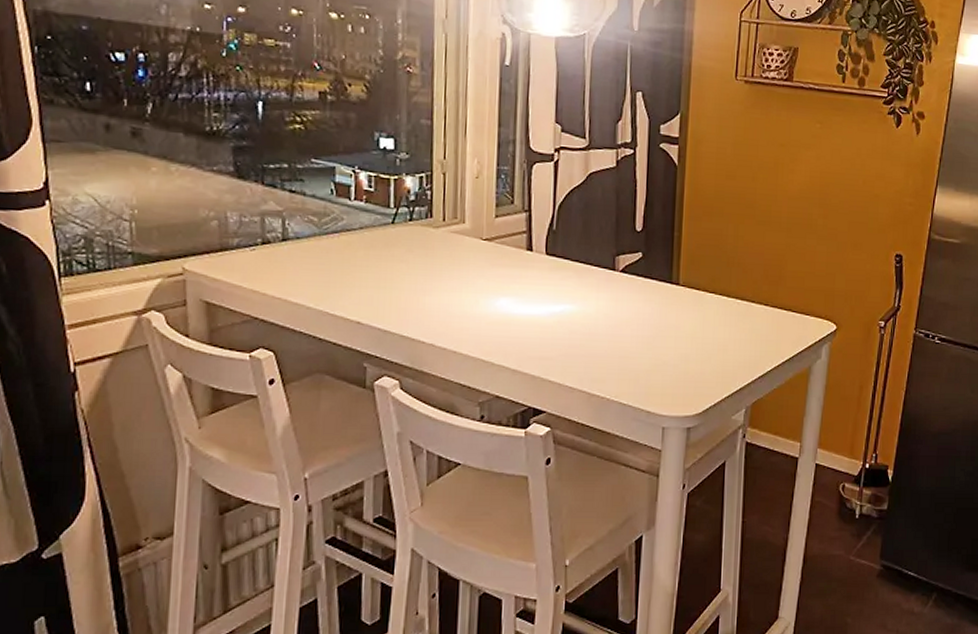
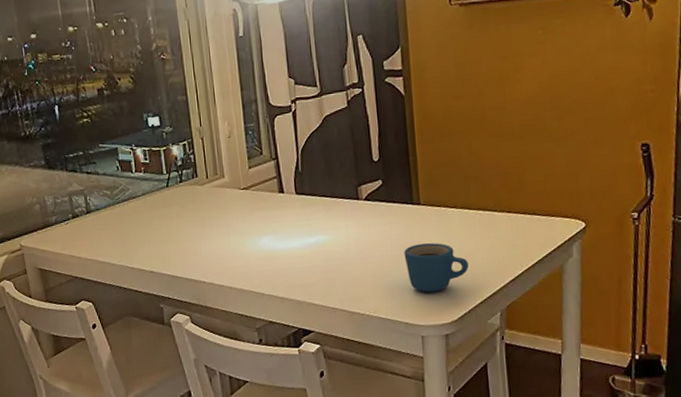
mug: none [655,326,720,380] -> present [404,243,469,292]

